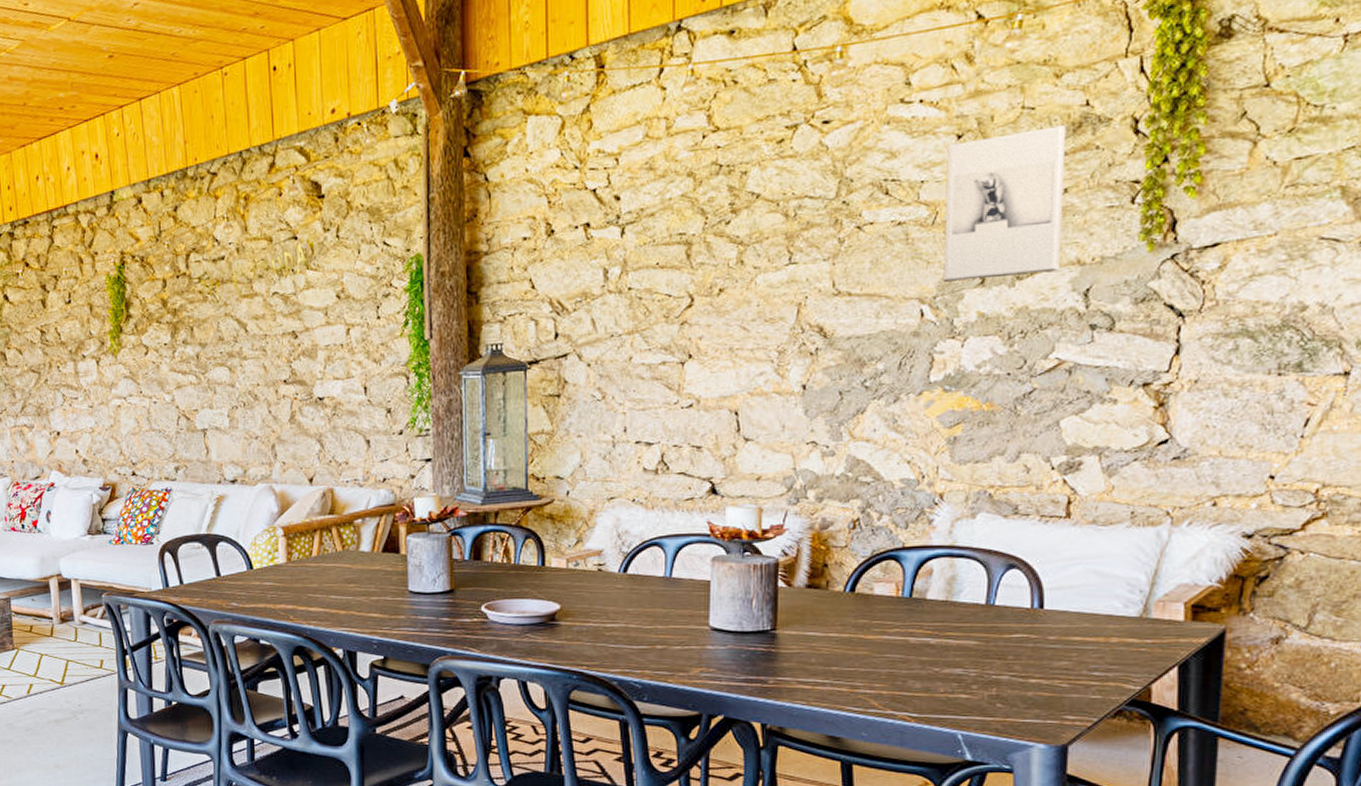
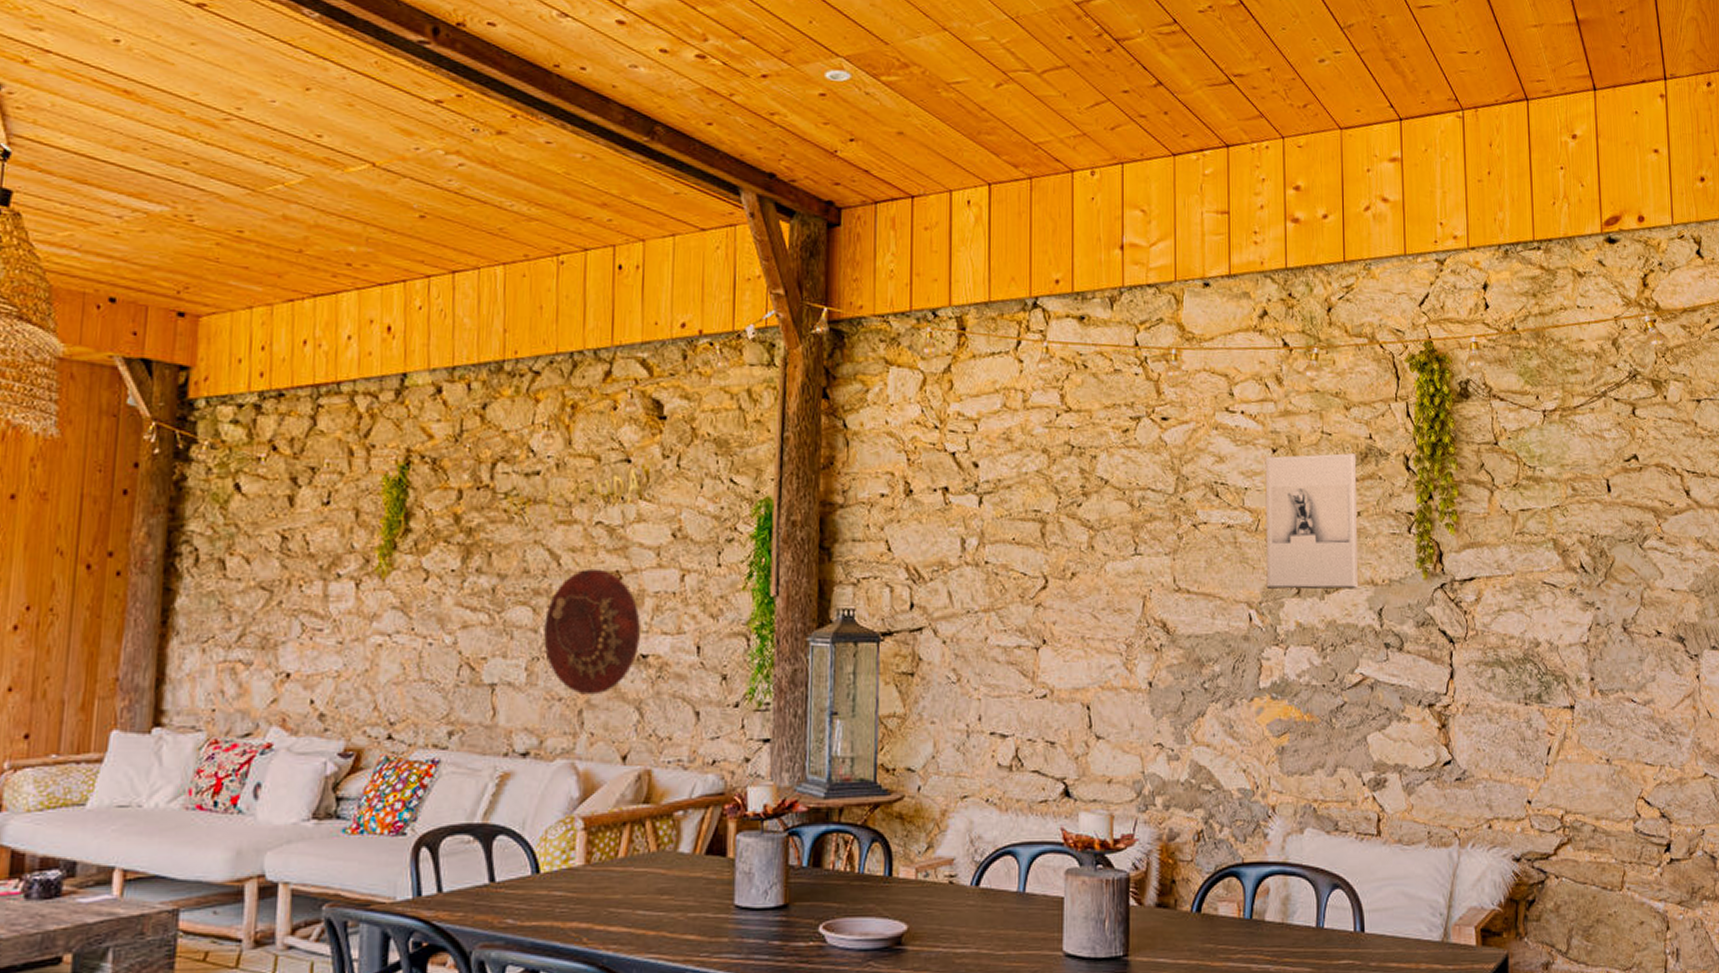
decorative platter: none [239,331,316,433] -> present [544,568,640,695]

